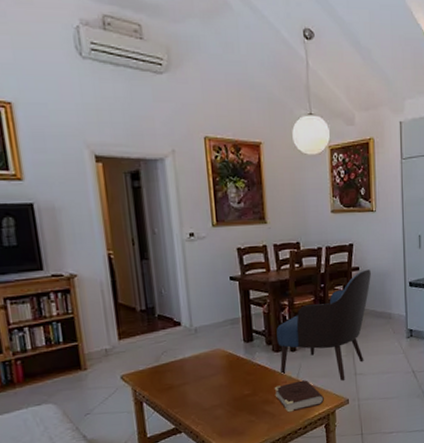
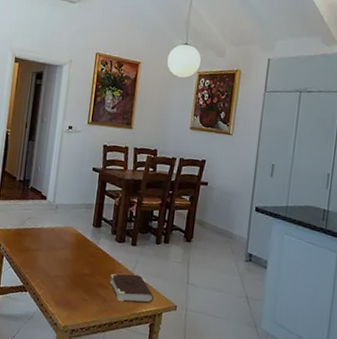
armchair: present [276,269,371,381] -> none [119,186,219,286]

